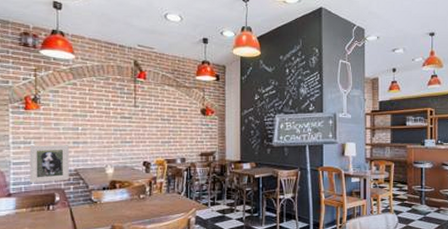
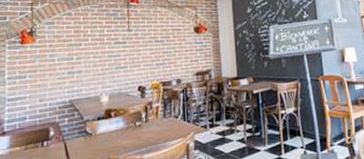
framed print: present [30,145,69,183] -> none [24,76,64,119]

